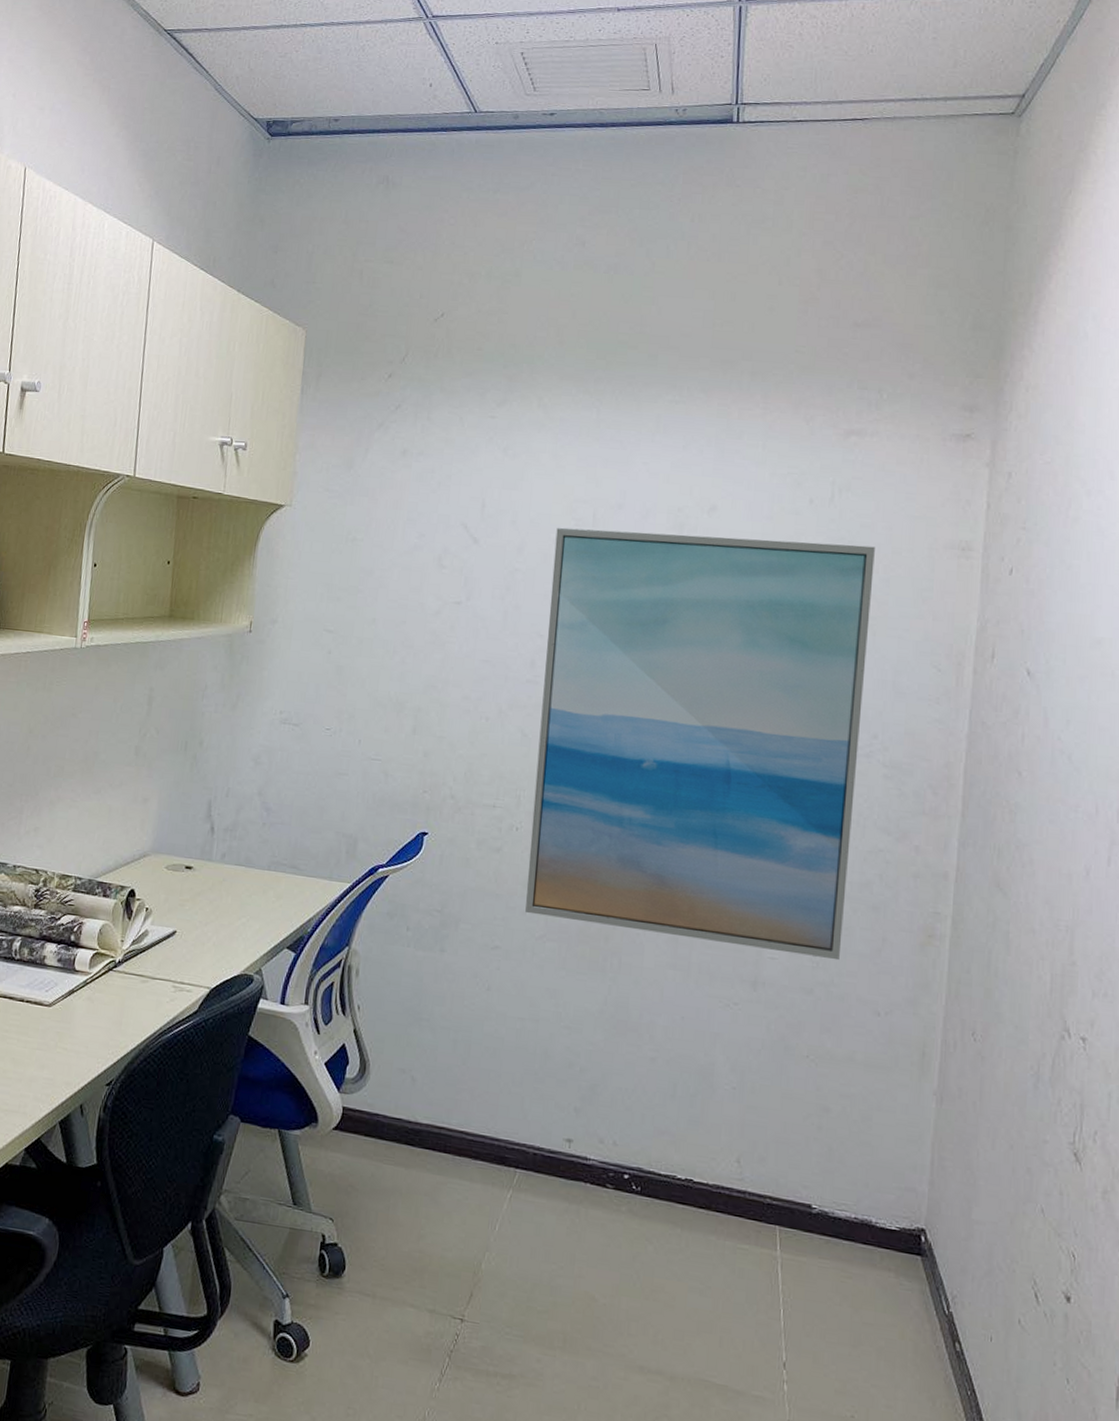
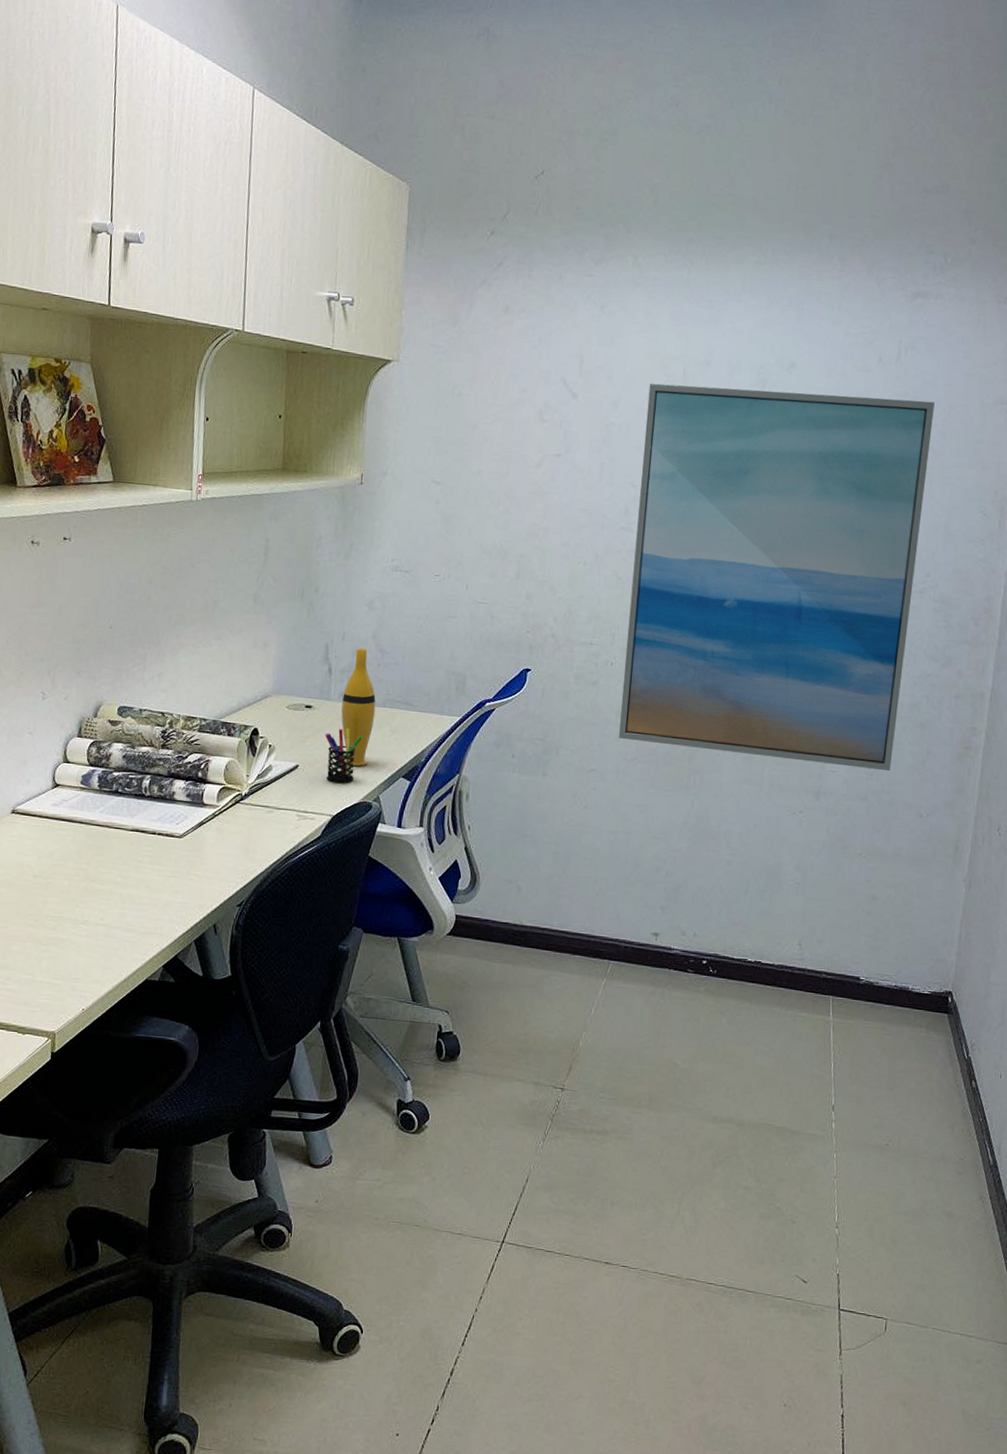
pen holder: none [205,892,246,953] -> present [325,728,363,783]
vase: none [223,806,260,935] -> present [341,648,376,766]

